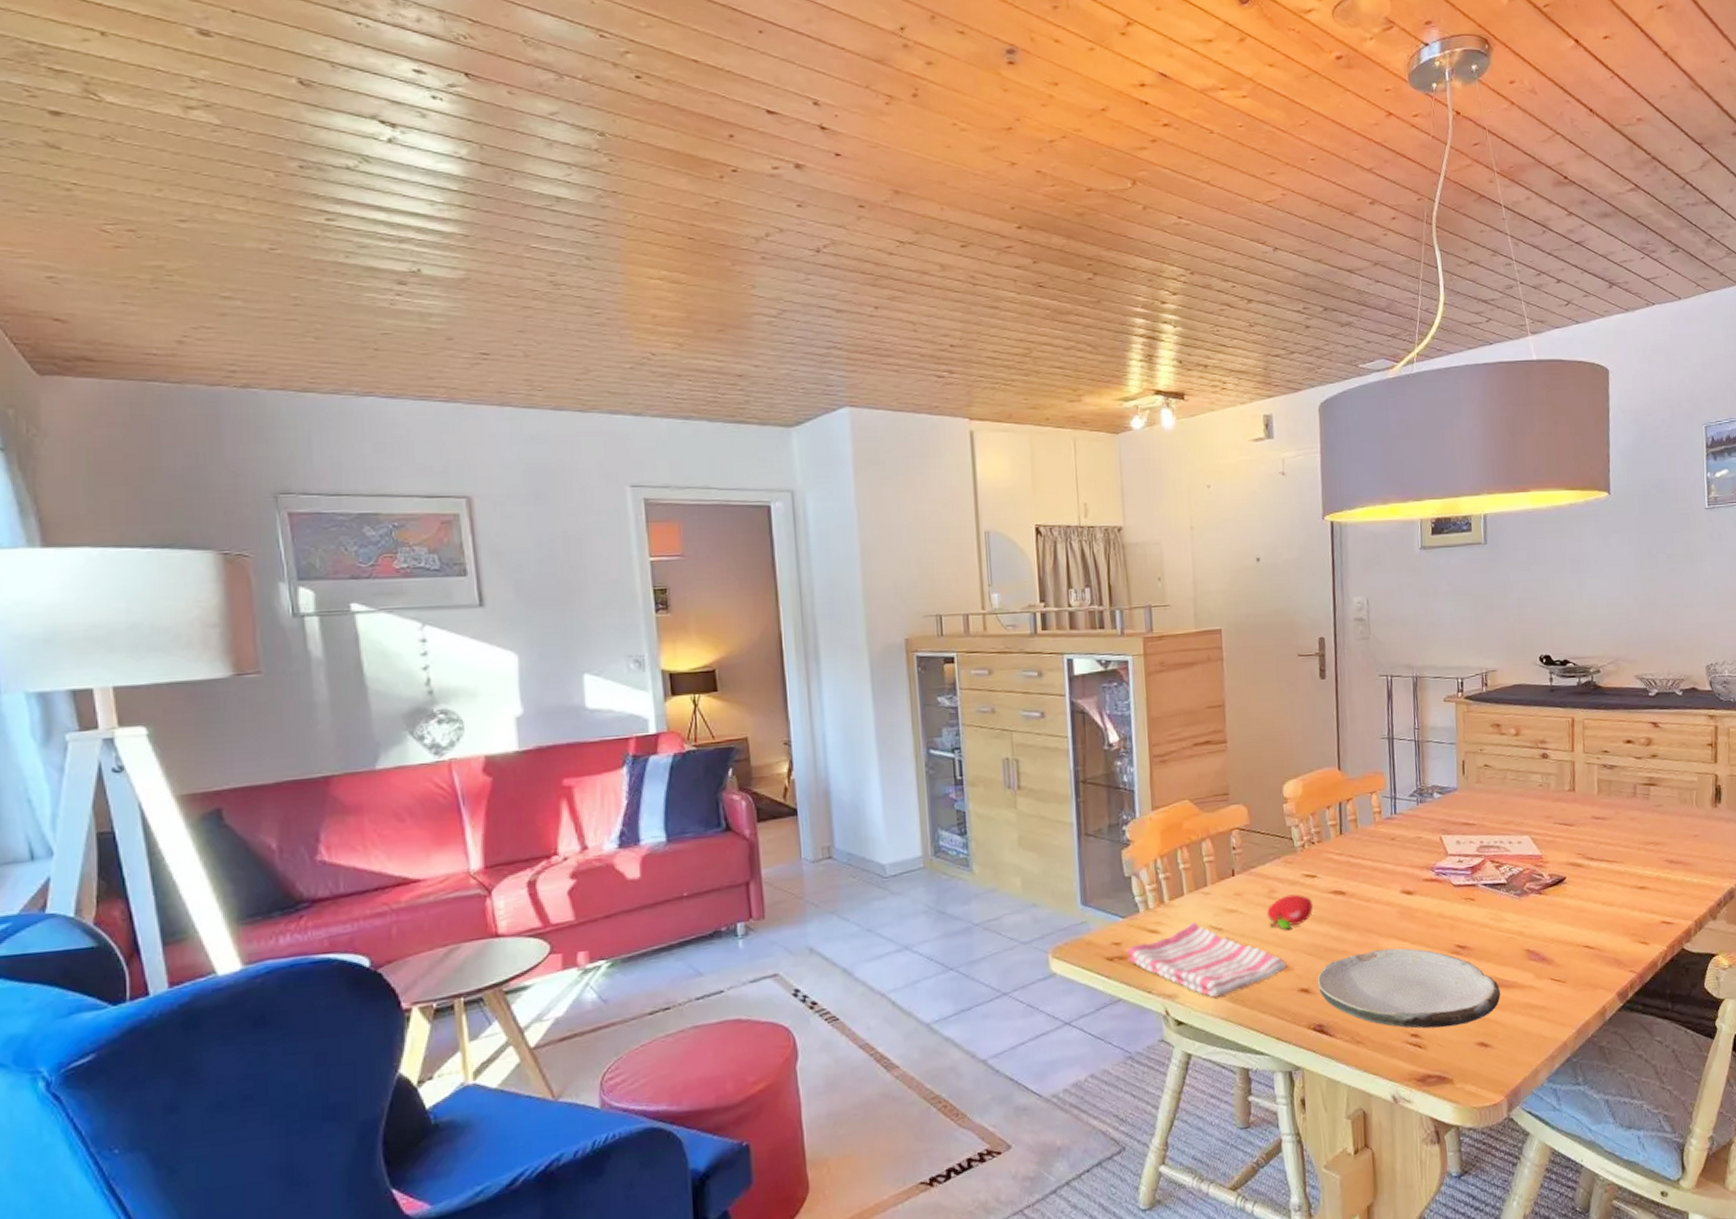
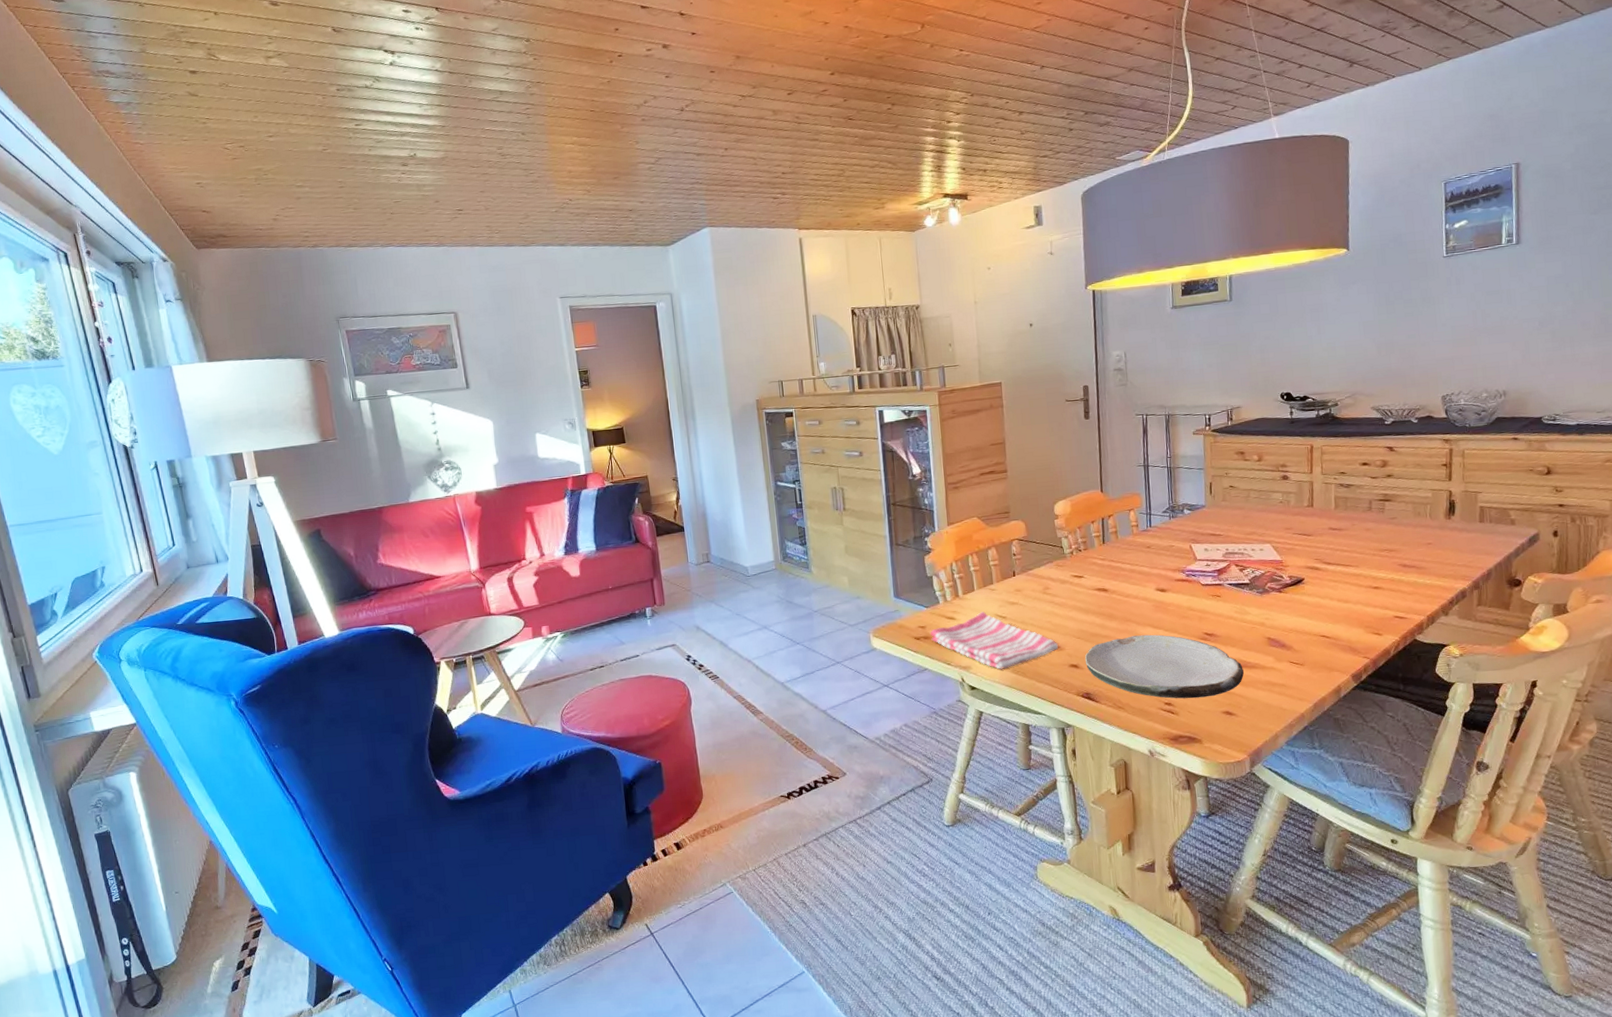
fruit: present [1266,894,1313,930] -> none [1042,590,1080,619]

